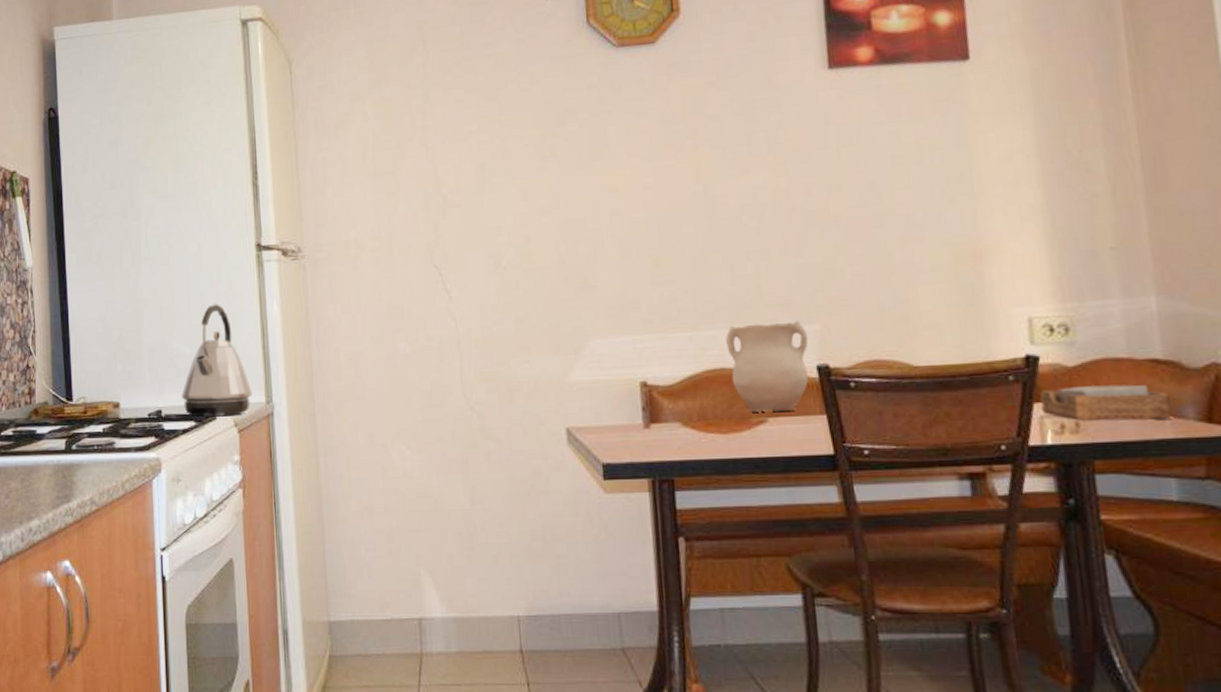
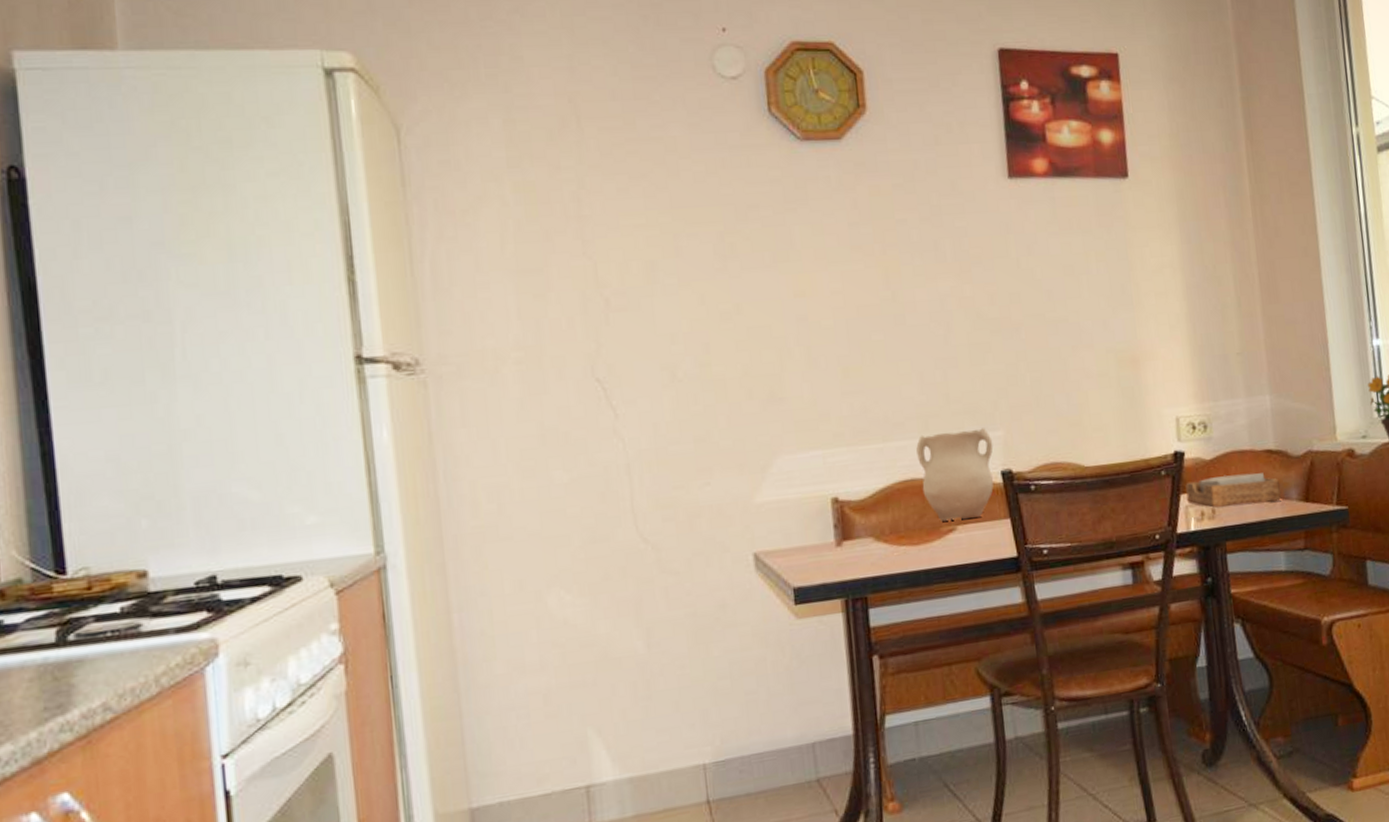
kettle: present [181,304,252,417] -> none [247,433,355,580]

